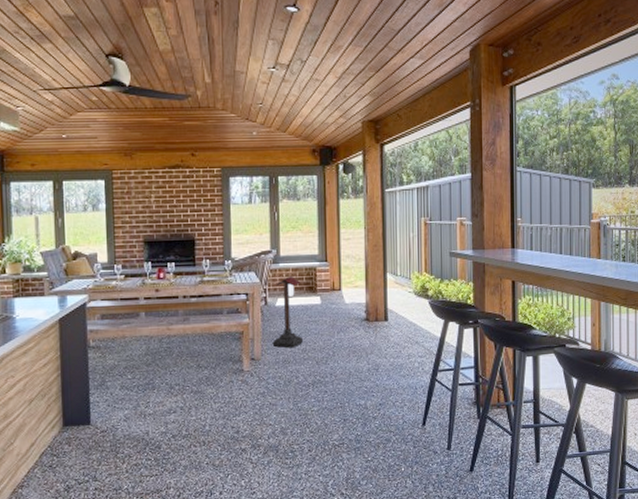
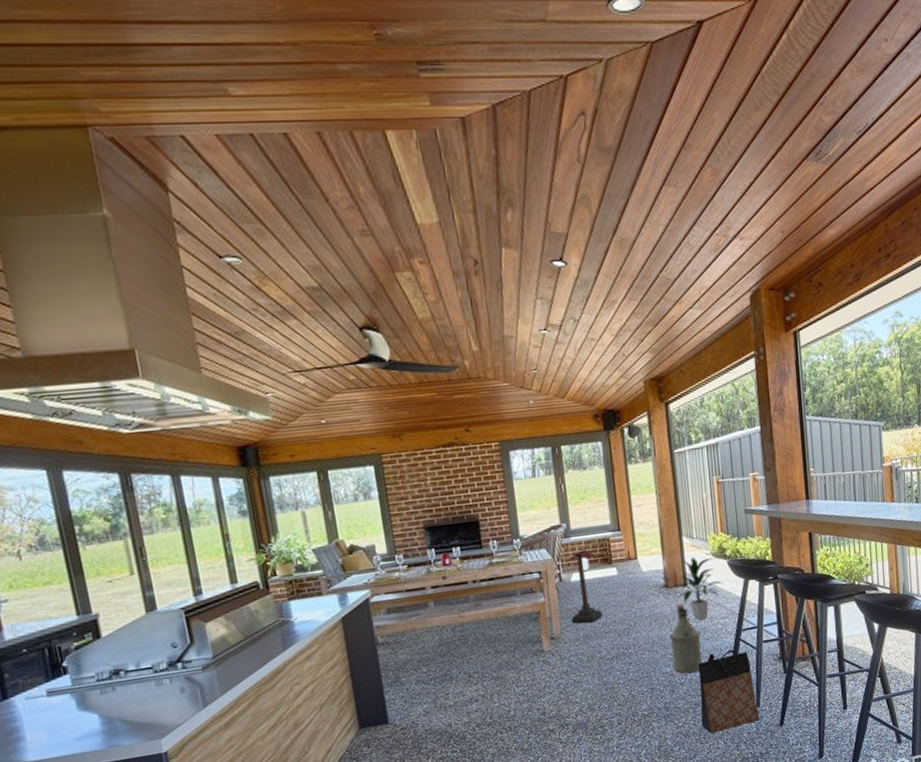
watering can: none [366,338,397,409] -> present [669,604,703,674]
indoor plant: none [377,293,424,356] -> present [676,557,724,620]
bag: none [391,389,450,472] -> present [698,649,760,734]

